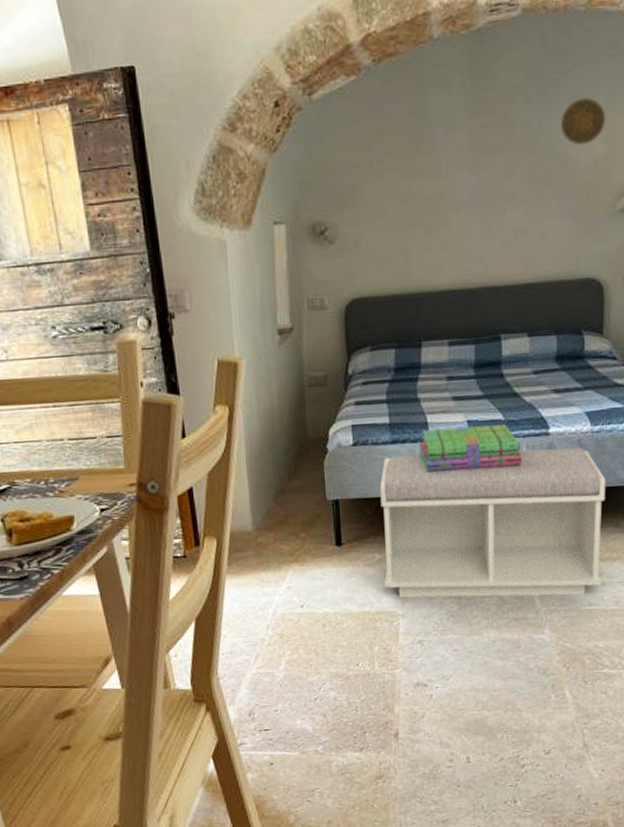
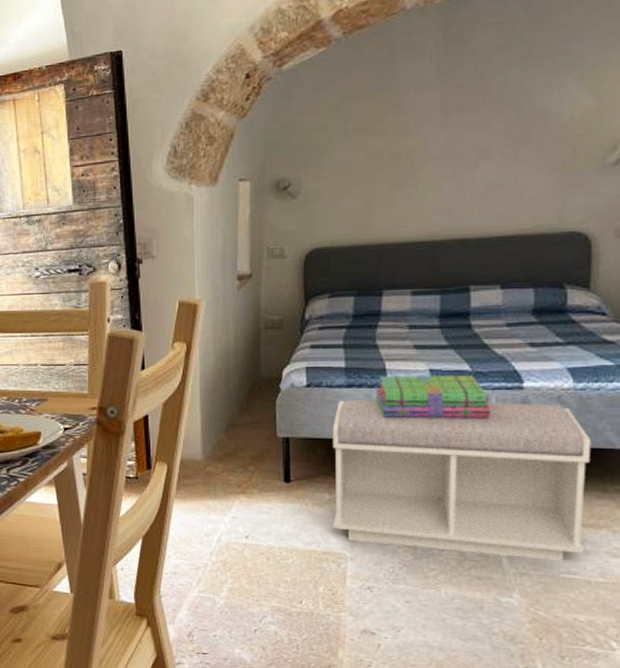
decorative plate: present [561,97,605,145] -> none [544,54,595,101]

